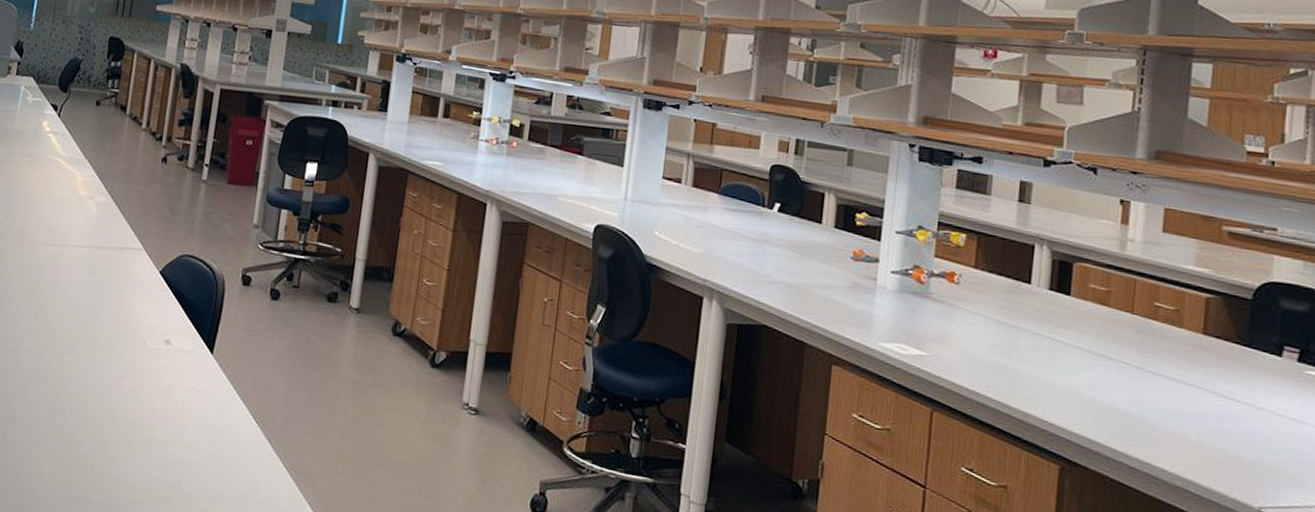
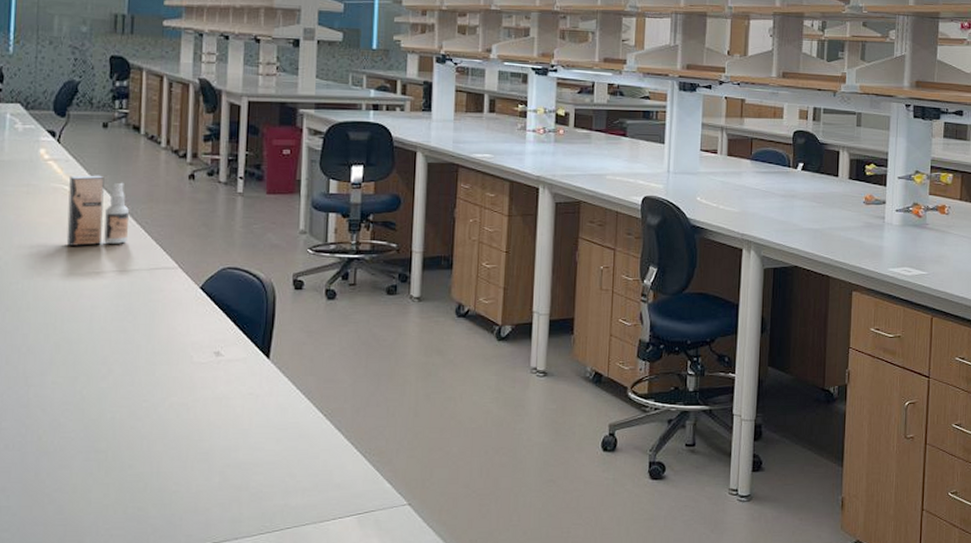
spray bottle: none [54,149,108,220] -> present [66,175,129,246]

